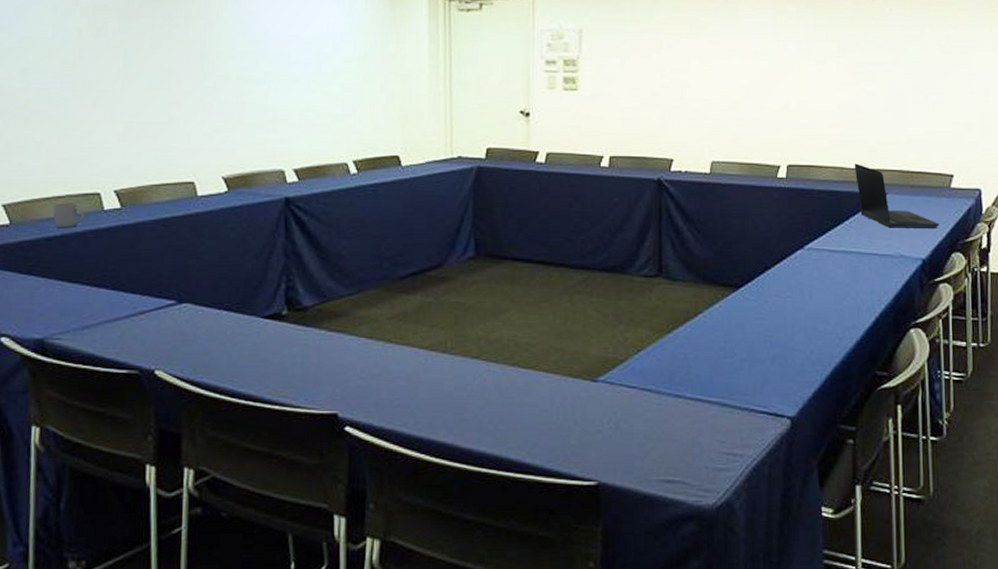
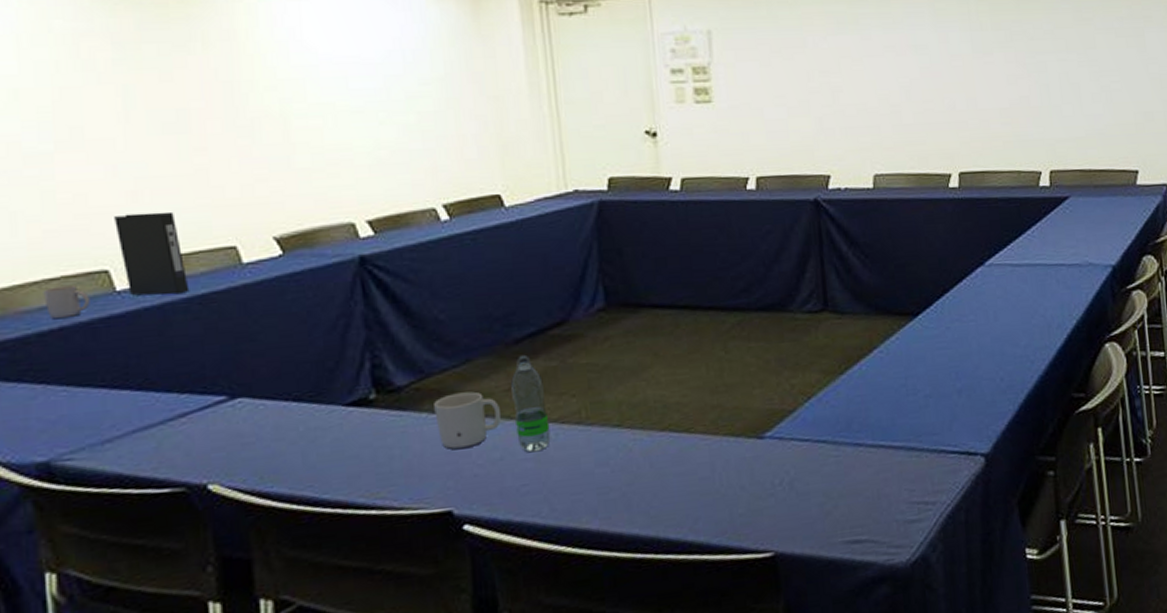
binder: none [108,150,157,217] -> present [114,211,190,296]
mug: none [331,316,384,363] -> present [434,391,502,450]
bottle: none [392,290,421,372] -> present [510,354,551,453]
laptop computer: present [854,163,939,229] -> none [1032,165,1127,235]

